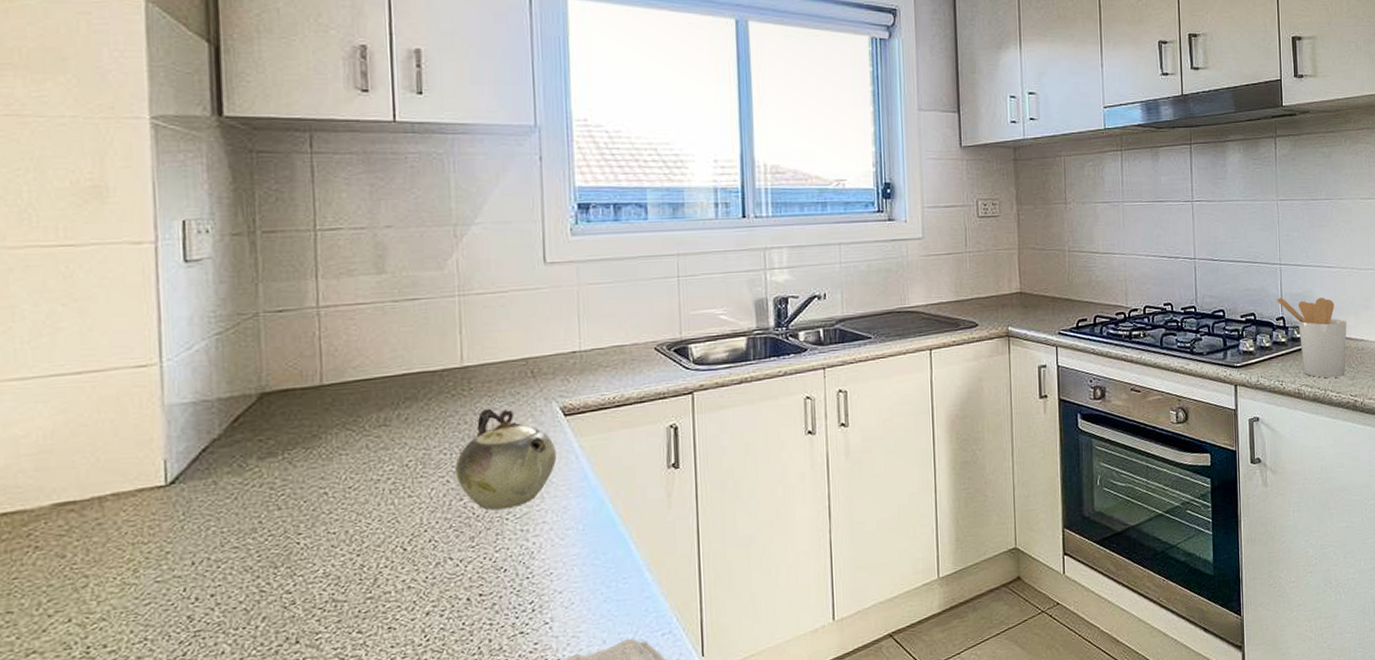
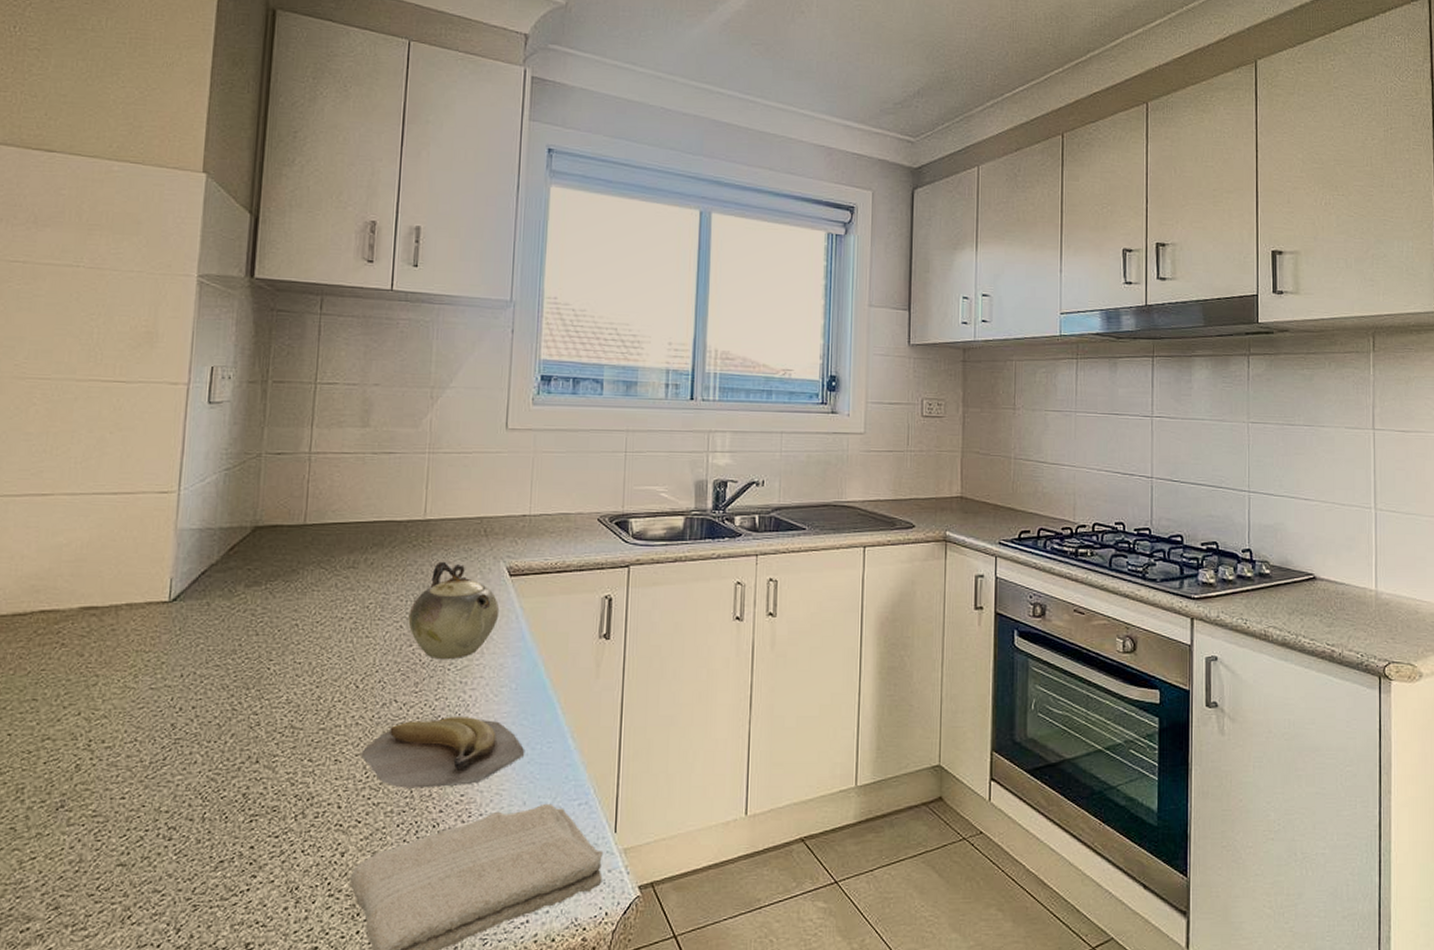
banana: none [416,564,600,646] -> present [360,717,525,788]
utensil holder: present [1276,297,1347,378] -> none [1243,527,1325,622]

